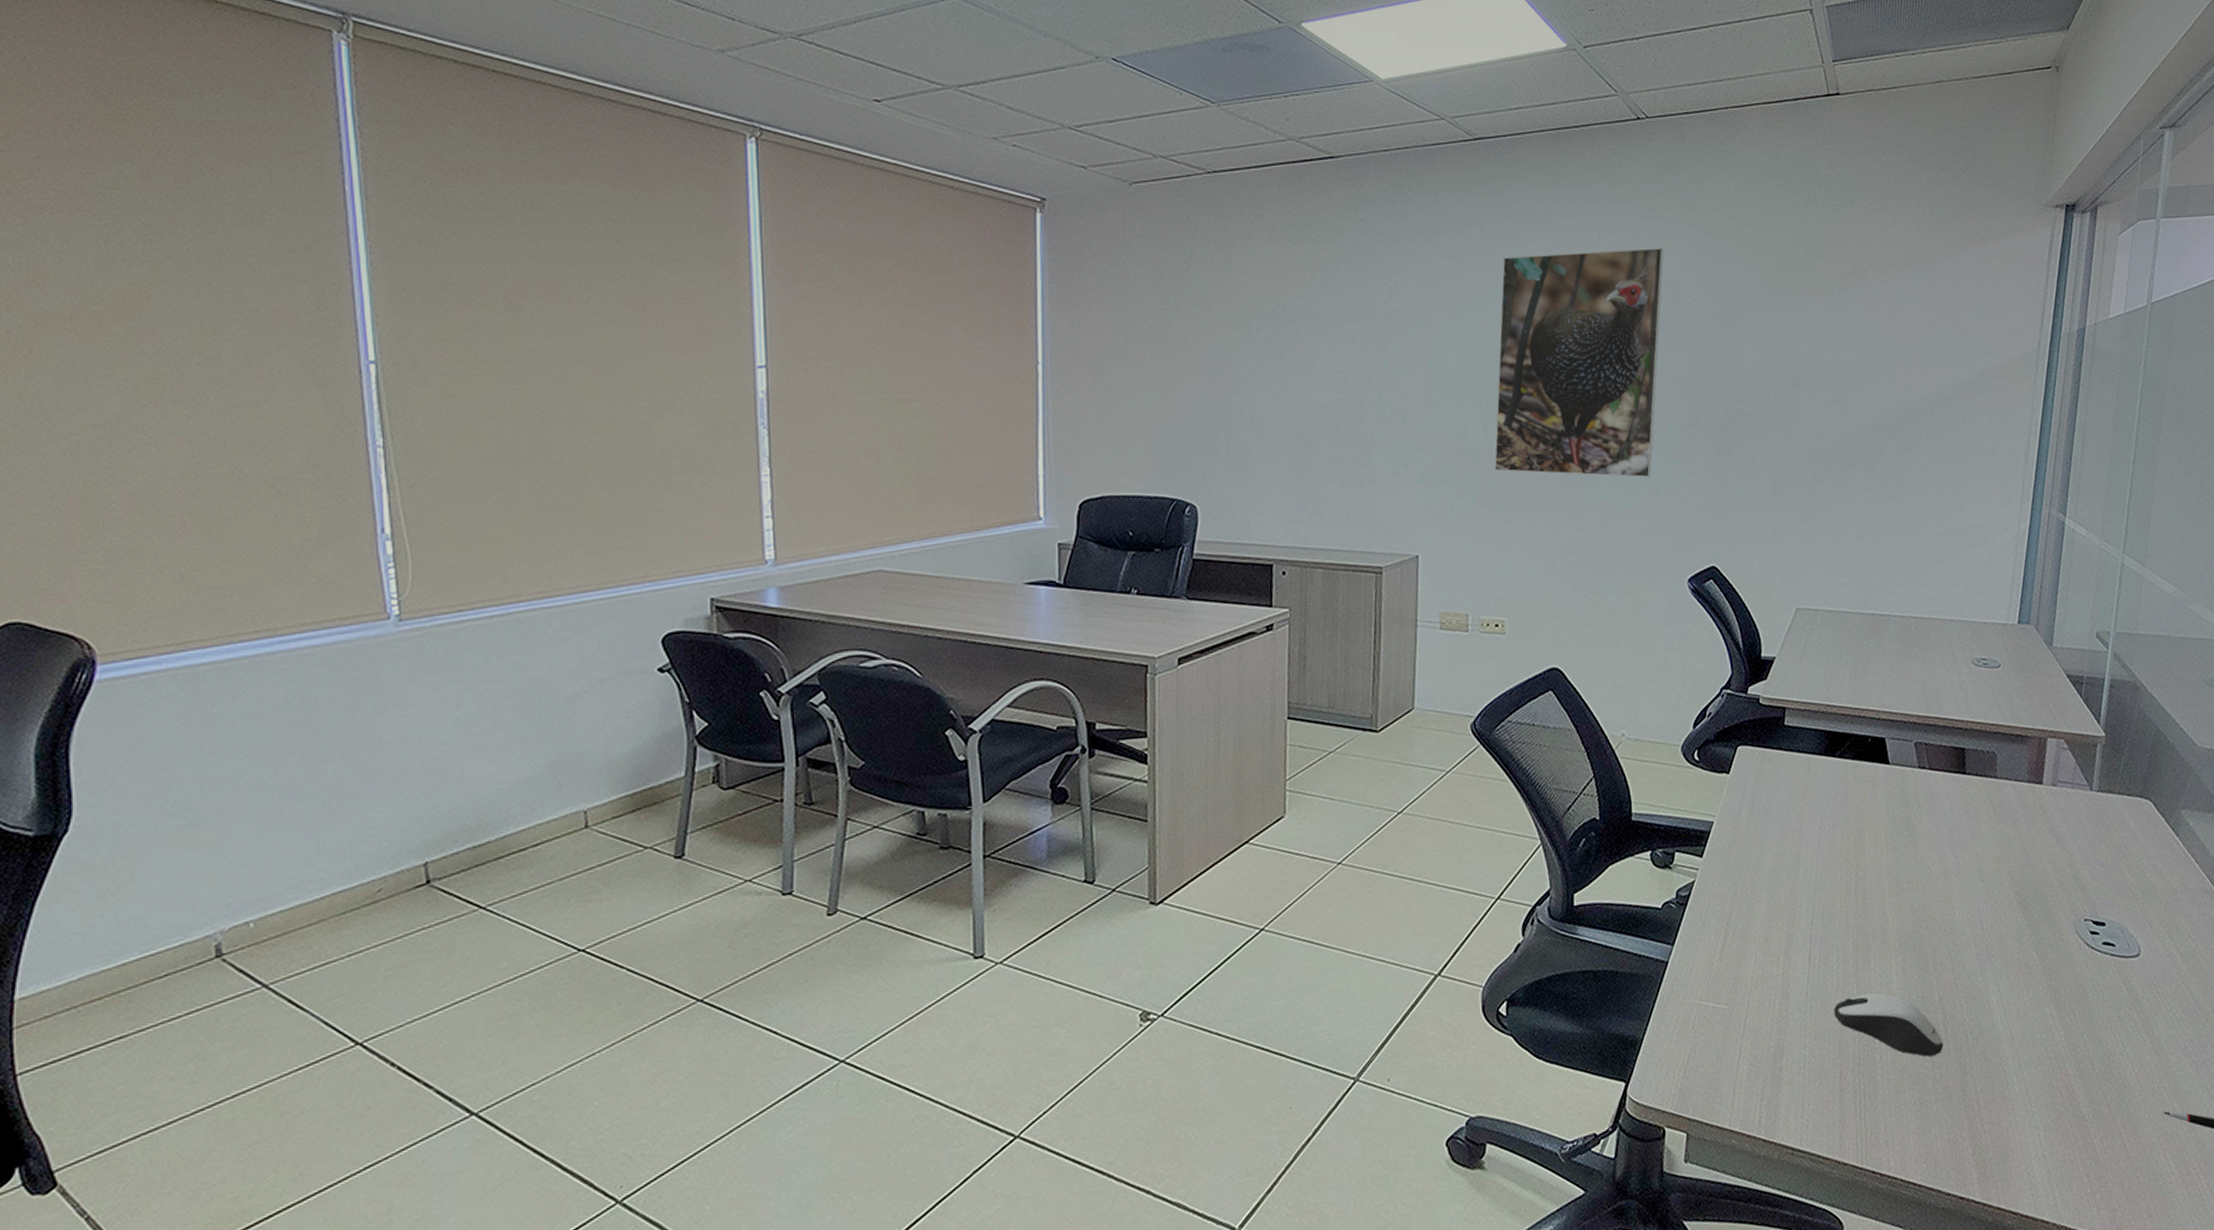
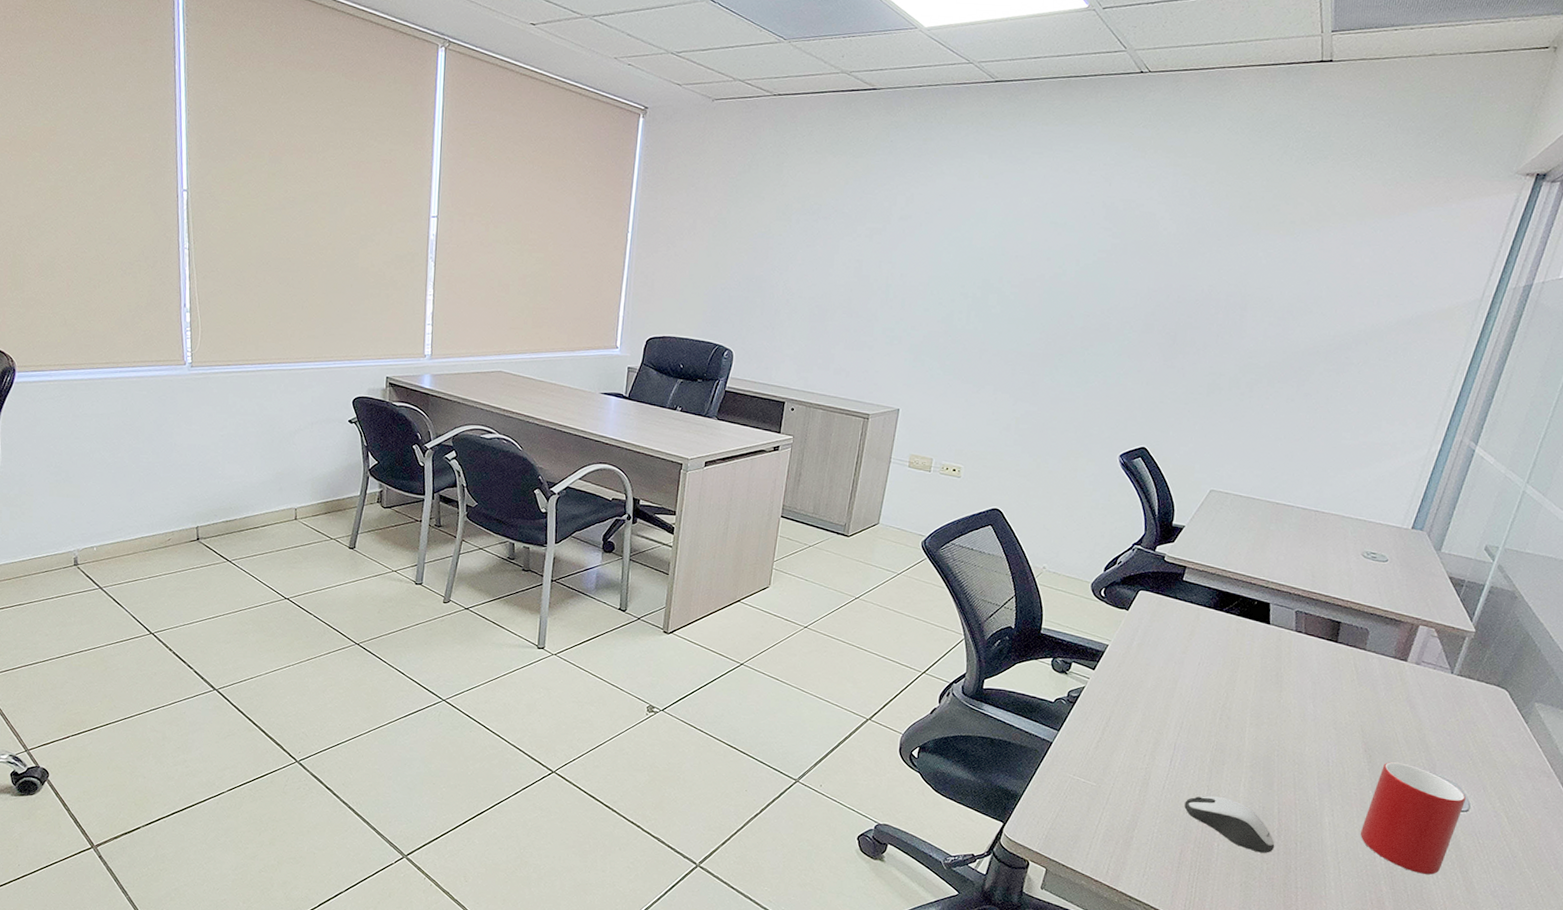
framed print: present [1494,248,1664,478] -> none [971,180,1146,371]
cup: none [2032,909,2135,1045] -> present [1360,762,1466,875]

